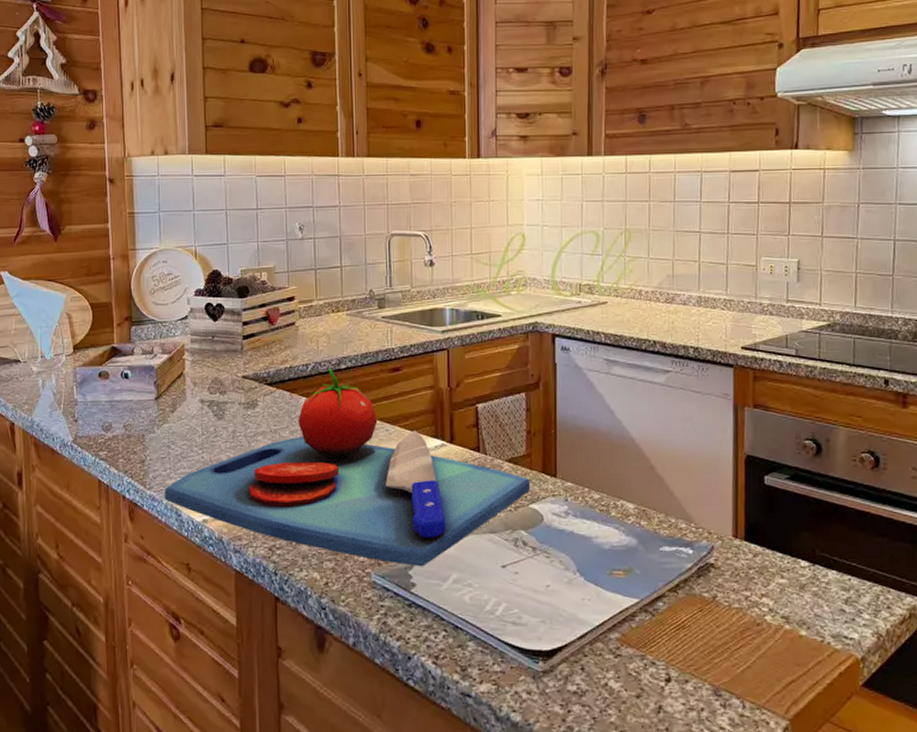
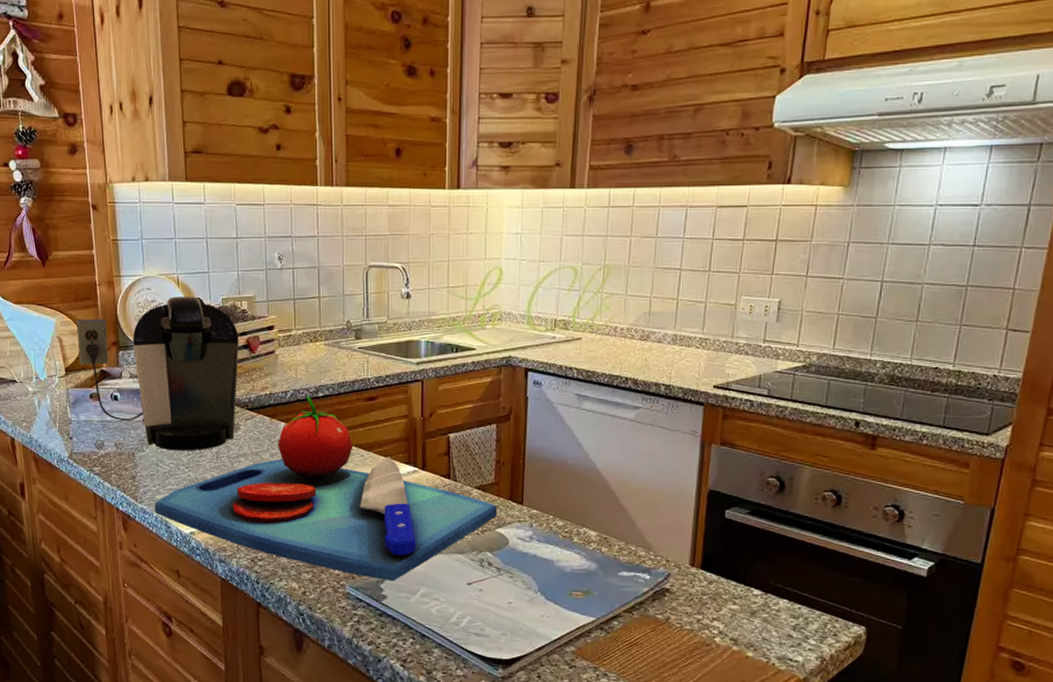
coffee maker: none [87,268,258,431] -> present [76,296,239,451]

